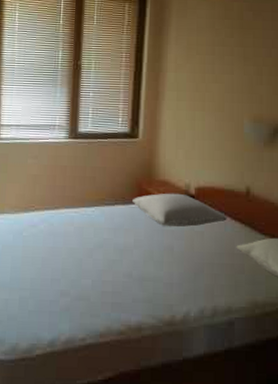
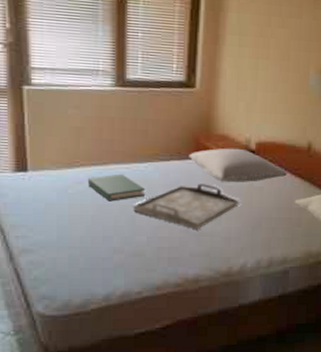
hardback book: none [40,217,92,244] -> present [87,173,146,202]
serving tray: none [80,228,180,274] -> present [133,184,239,229]

